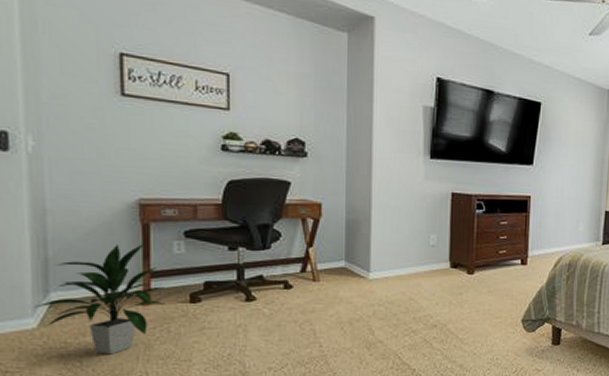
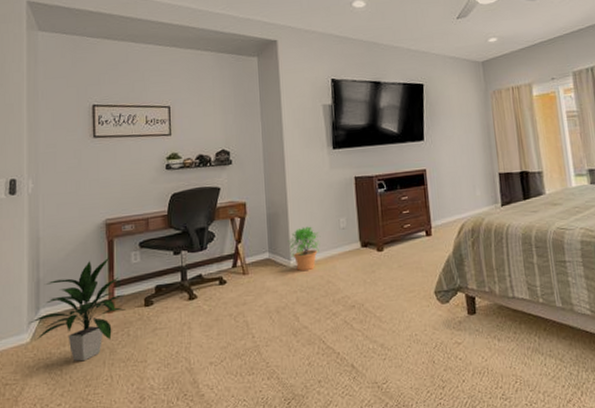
potted plant: none [368,238,407,285] -> present [288,226,321,272]

